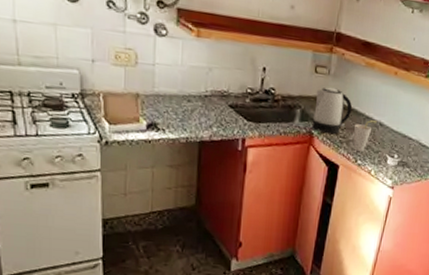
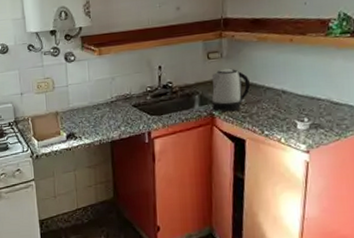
cup: present [353,120,377,152] -> none [256,90,279,123]

